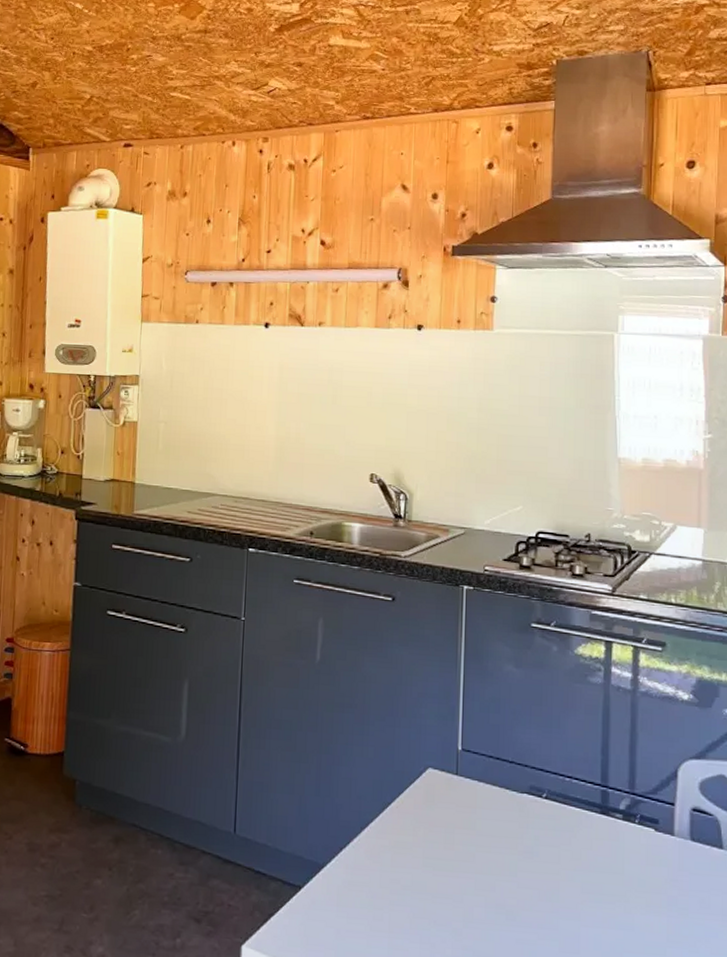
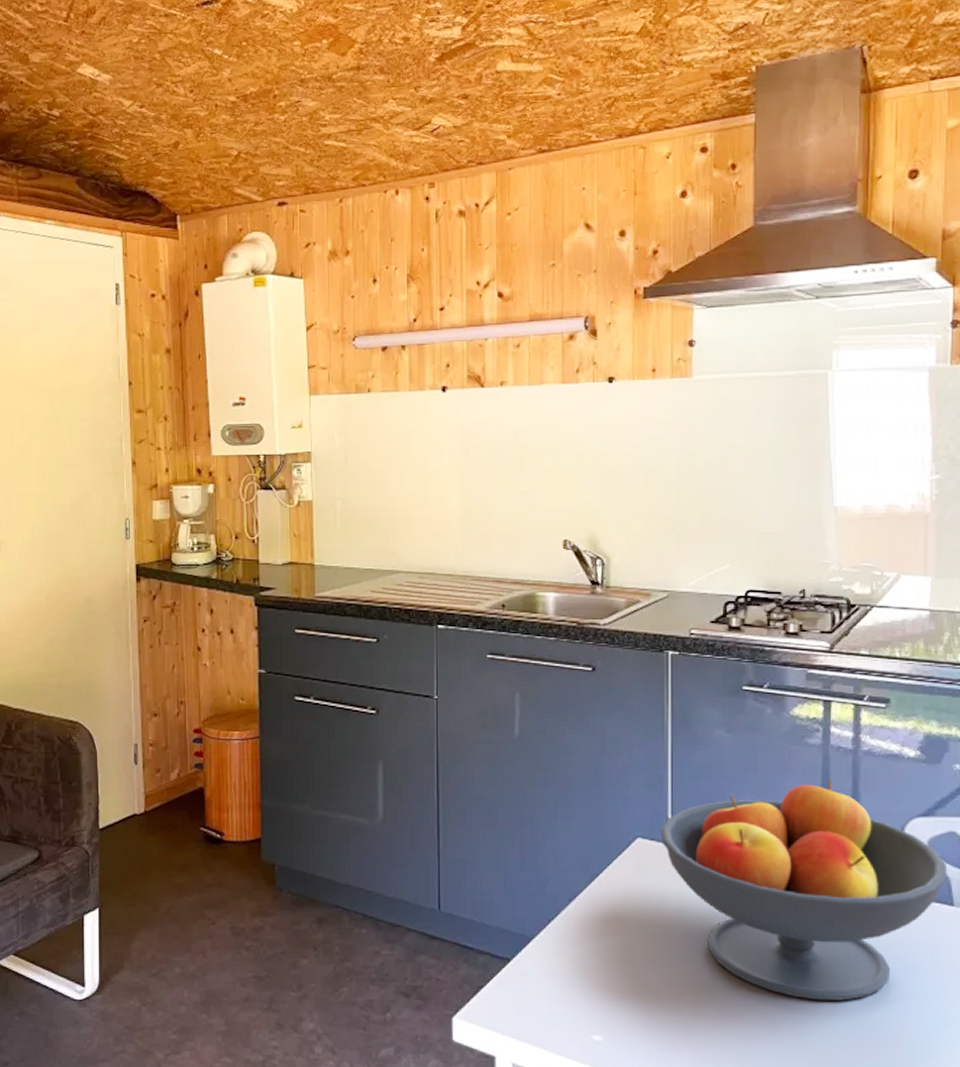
fruit bowl: none [450,718,718,942] -> present [660,779,948,1001]

